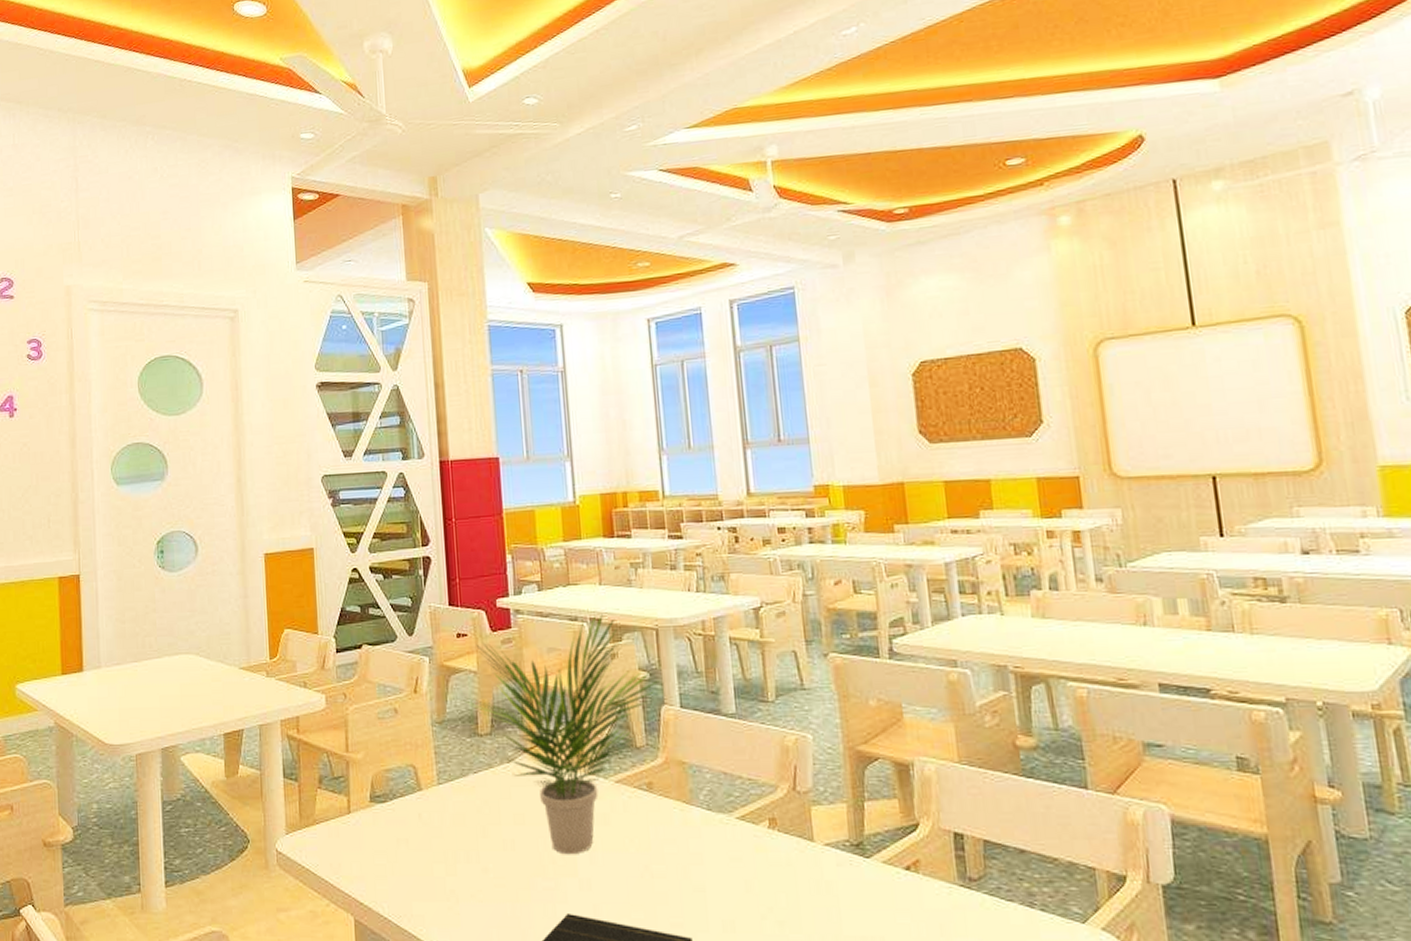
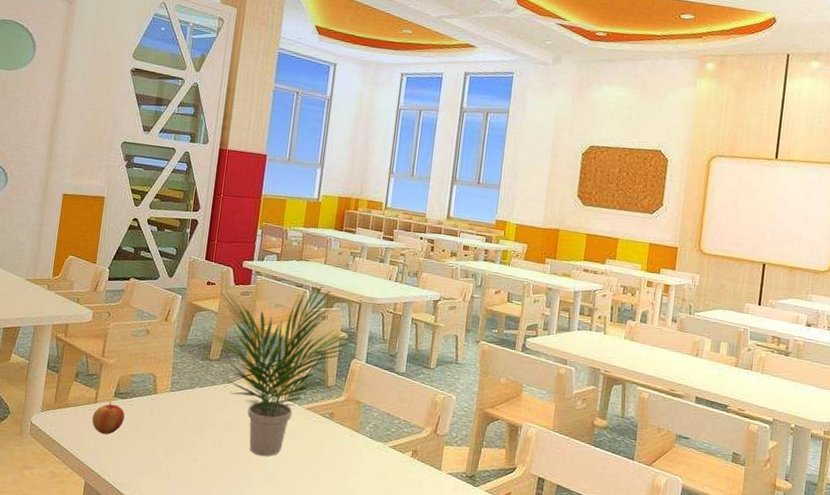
apple: none [348,809,388,852] -> present [92,401,125,434]

